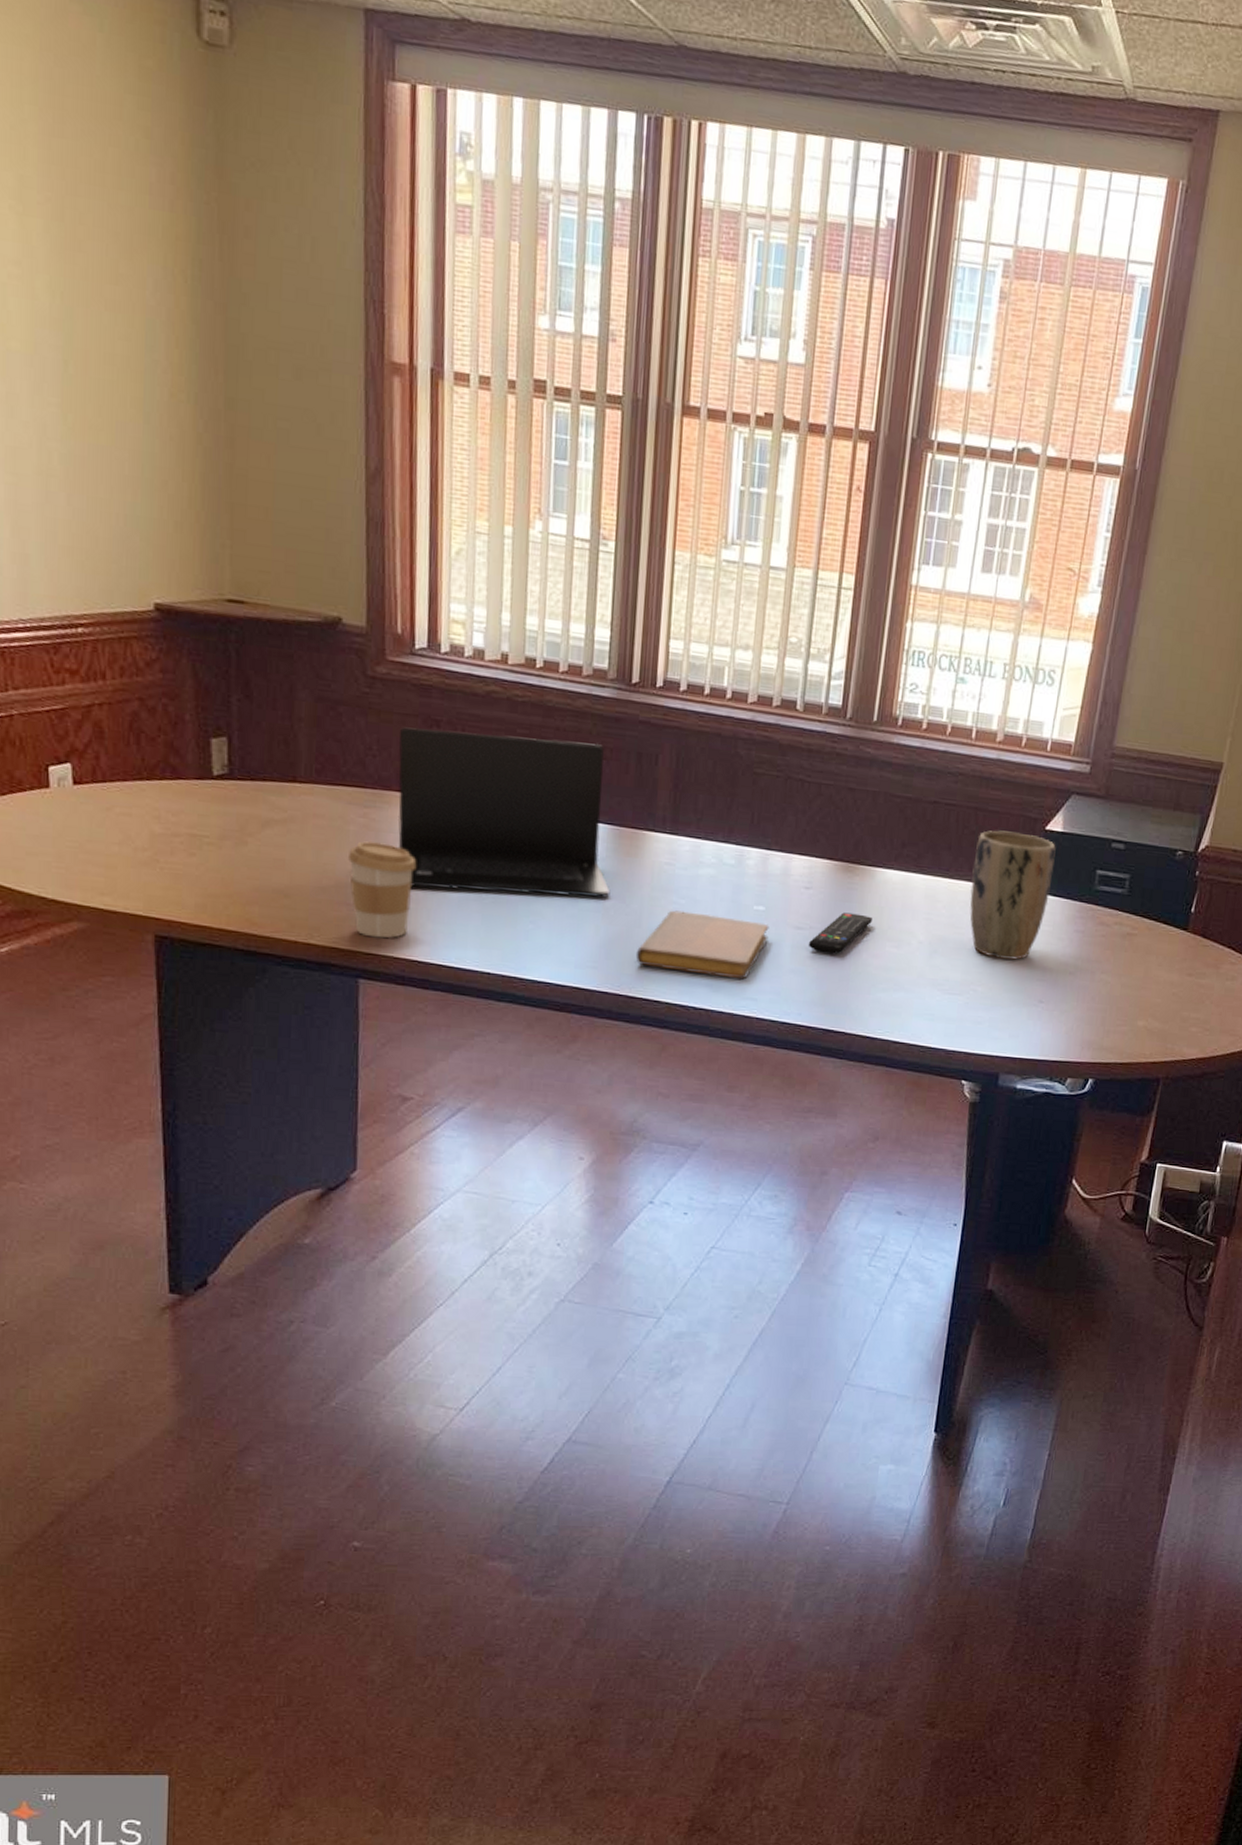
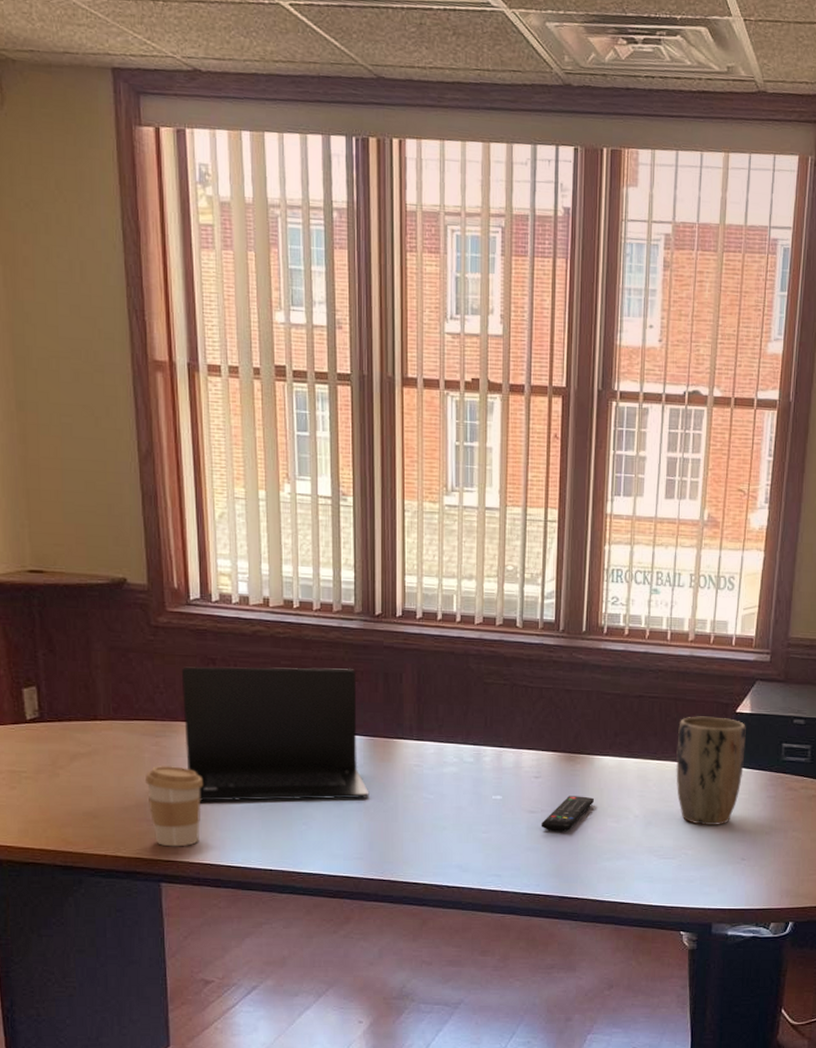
notebook: present [635,910,769,980] -> none [394,805,507,859]

